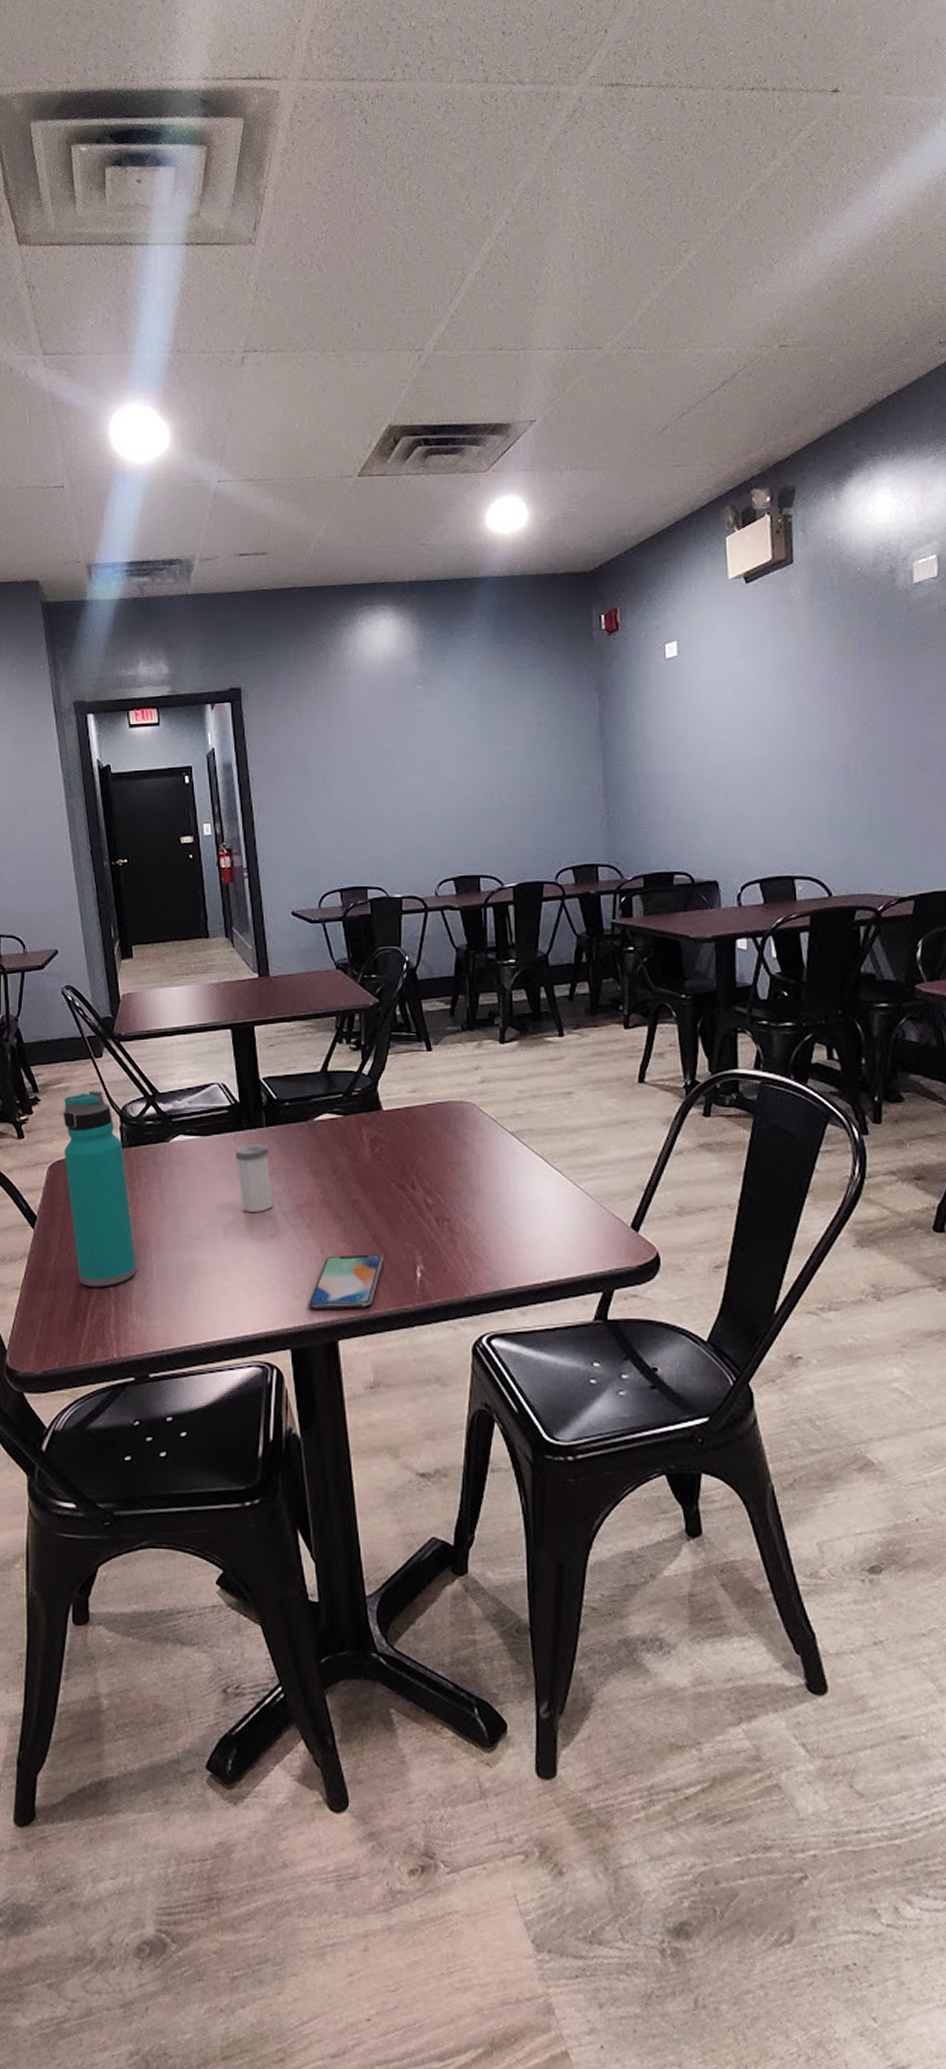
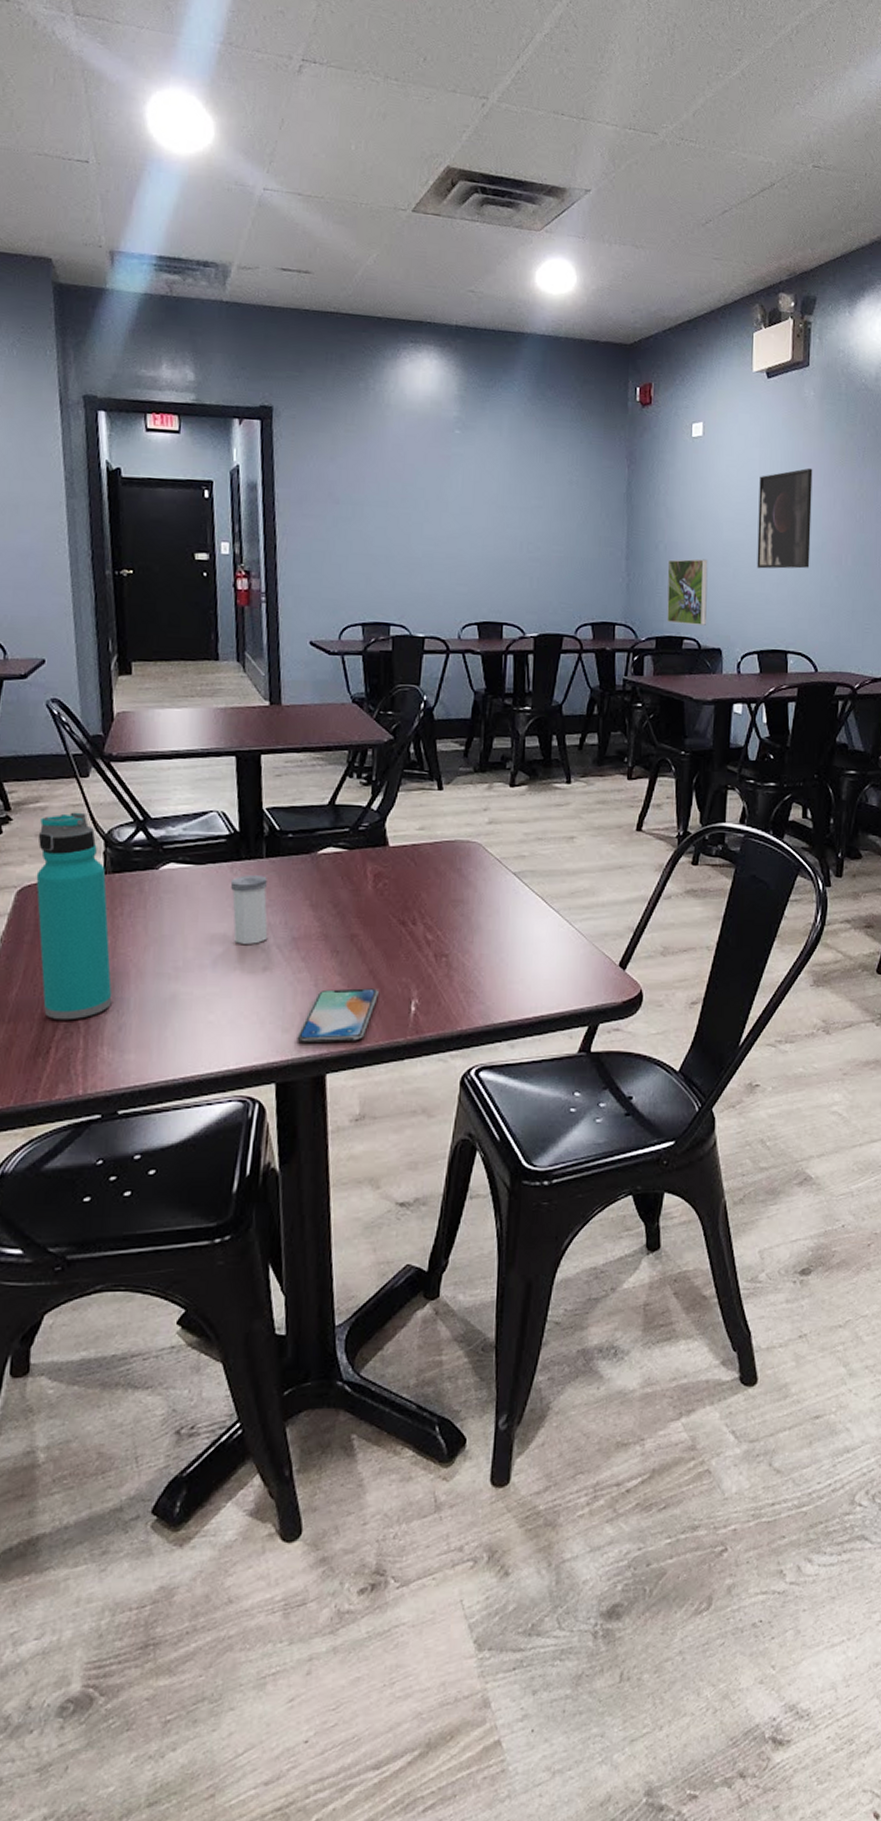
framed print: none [650,786,698,859] -> present [667,559,708,625]
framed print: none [746,673,813,790] -> present [756,468,813,569]

